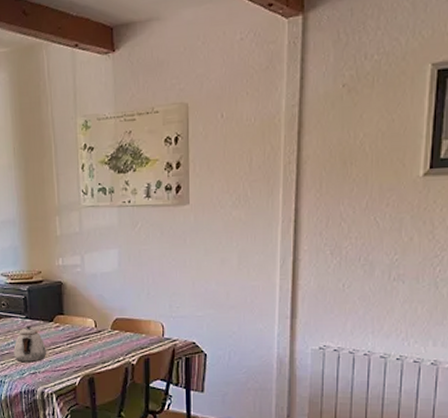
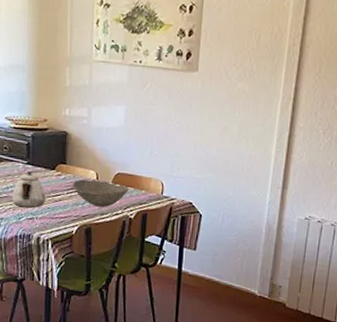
bowl: none [71,328,129,356] -> present [72,179,129,208]

